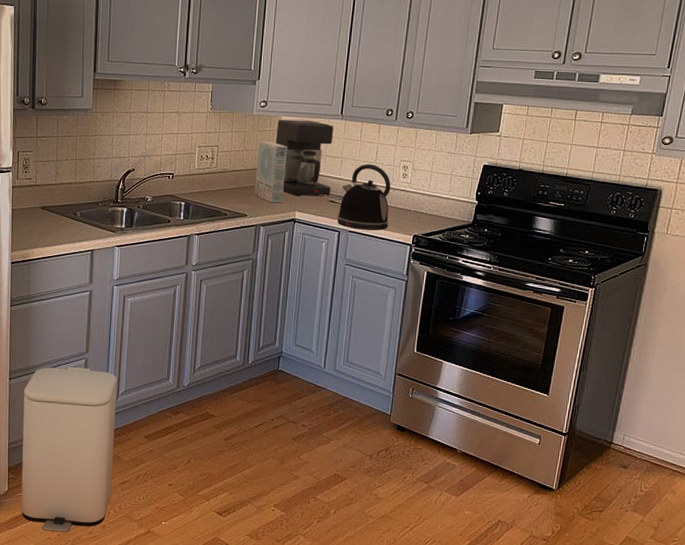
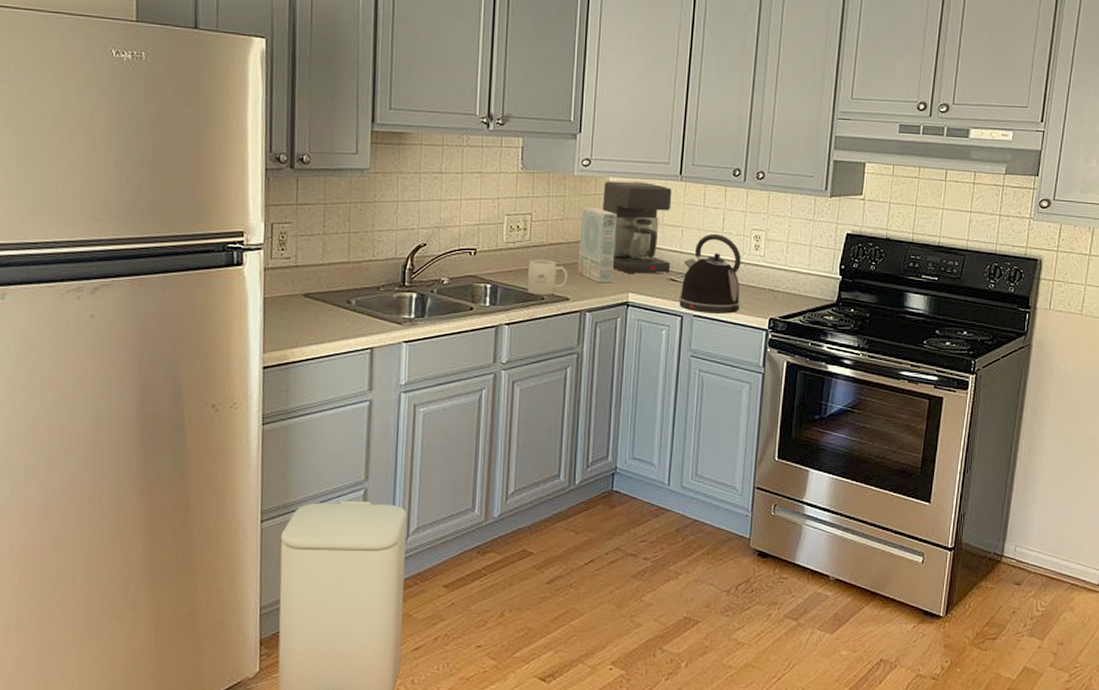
mug: none [213,183,247,212] -> present [527,259,568,295]

